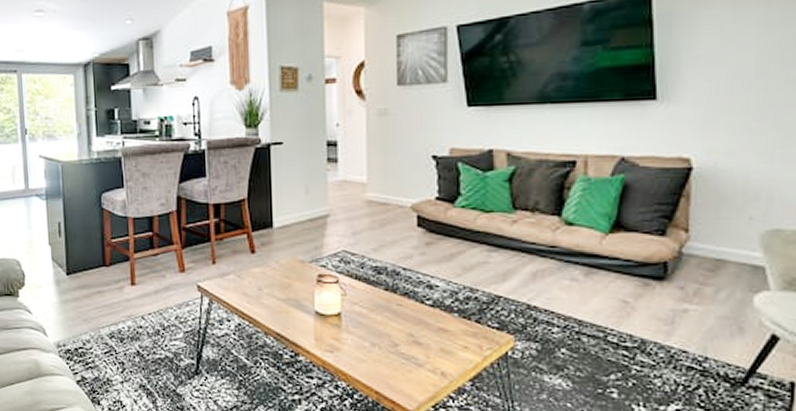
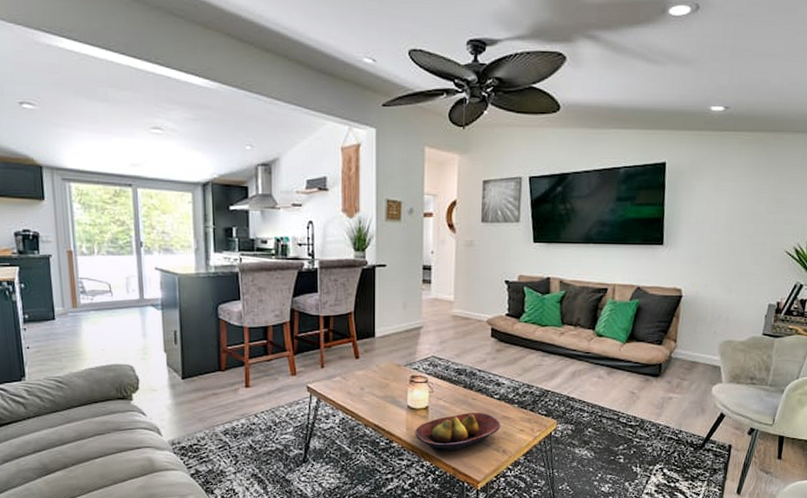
fruit bowl: none [325,321,437,371] -> present [414,412,501,452]

